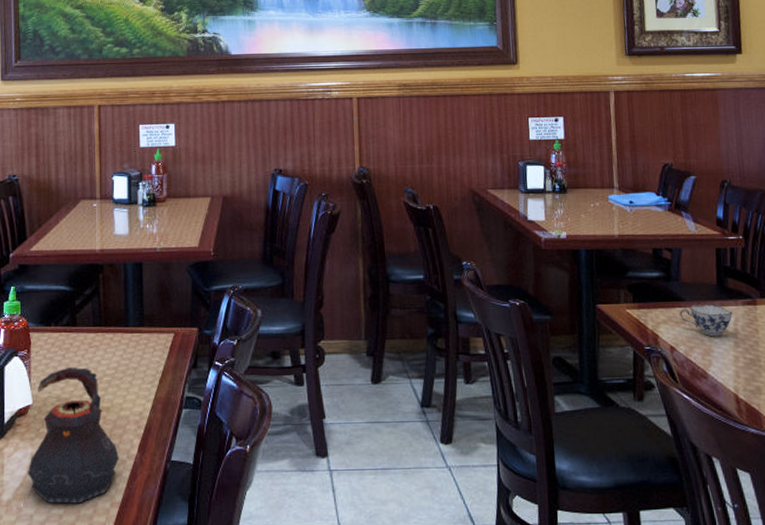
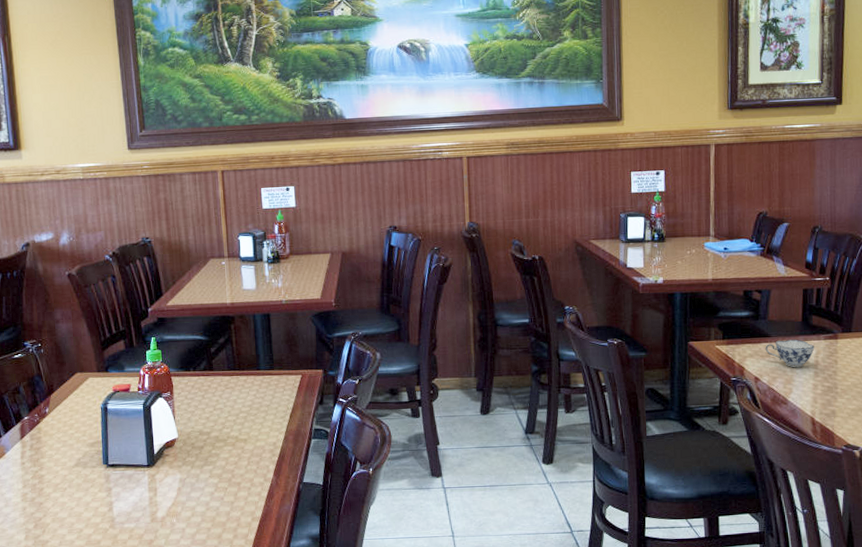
teapot: present [28,367,119,504] -> none [178,405,257,519]

